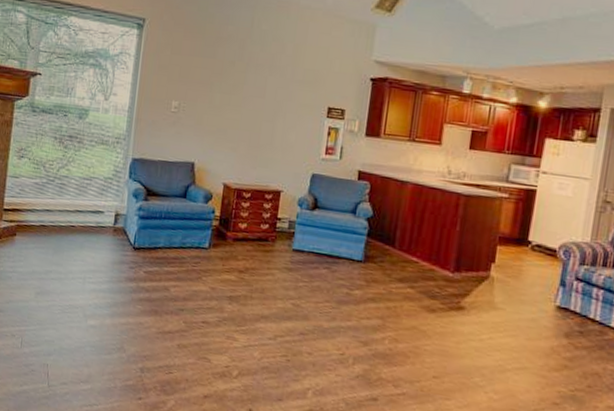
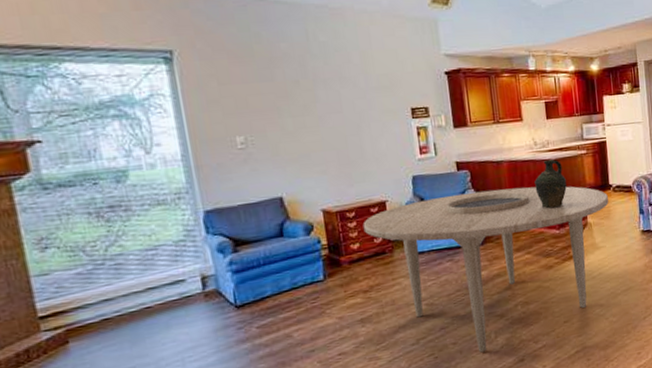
dining table: none [254,199,523,375] -> present [363,186,609,353]
ceramic jug: none [436,193,477,249] -> present [534,159,567,209]

